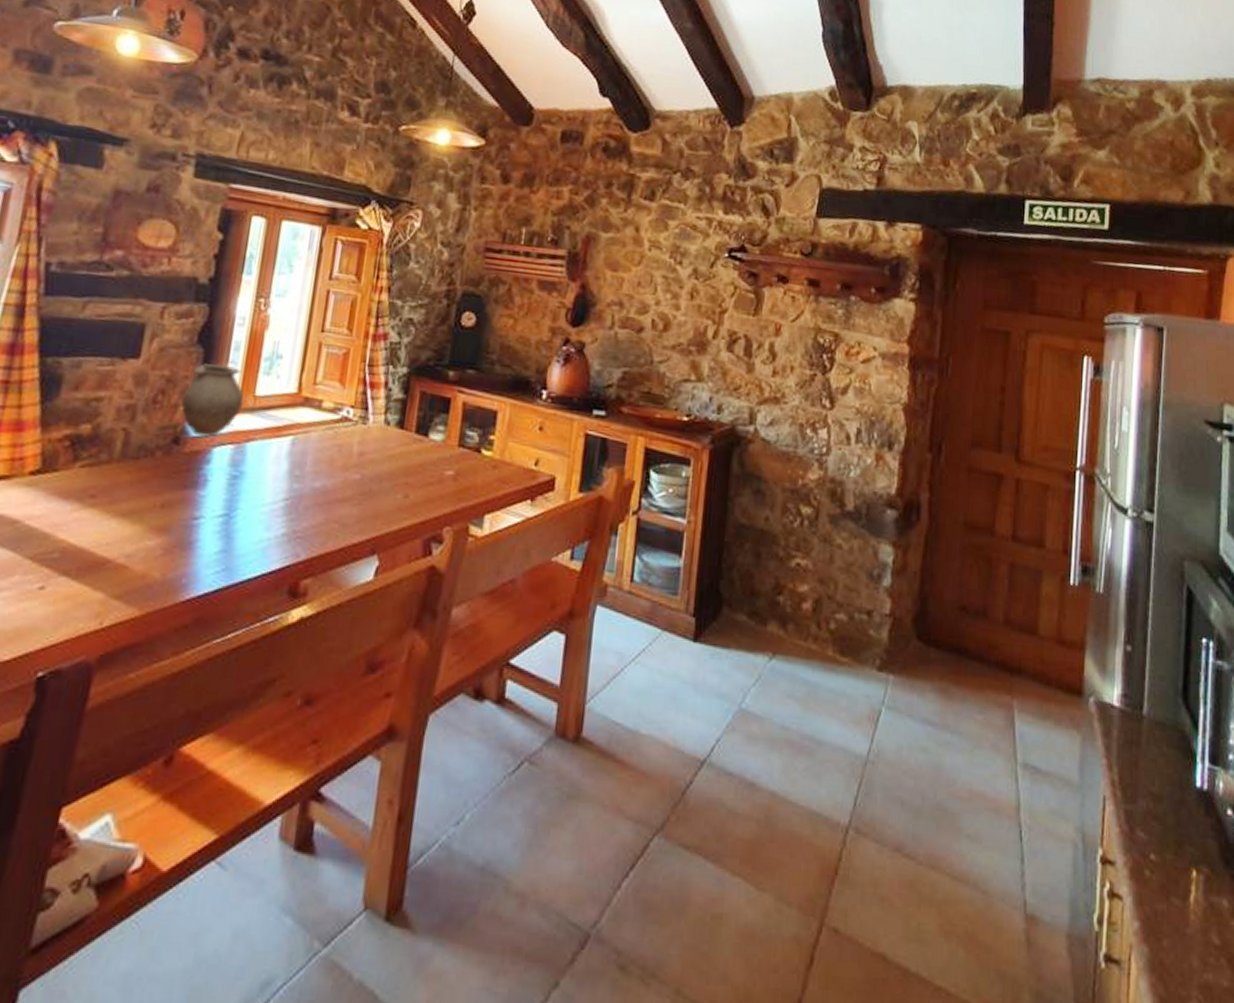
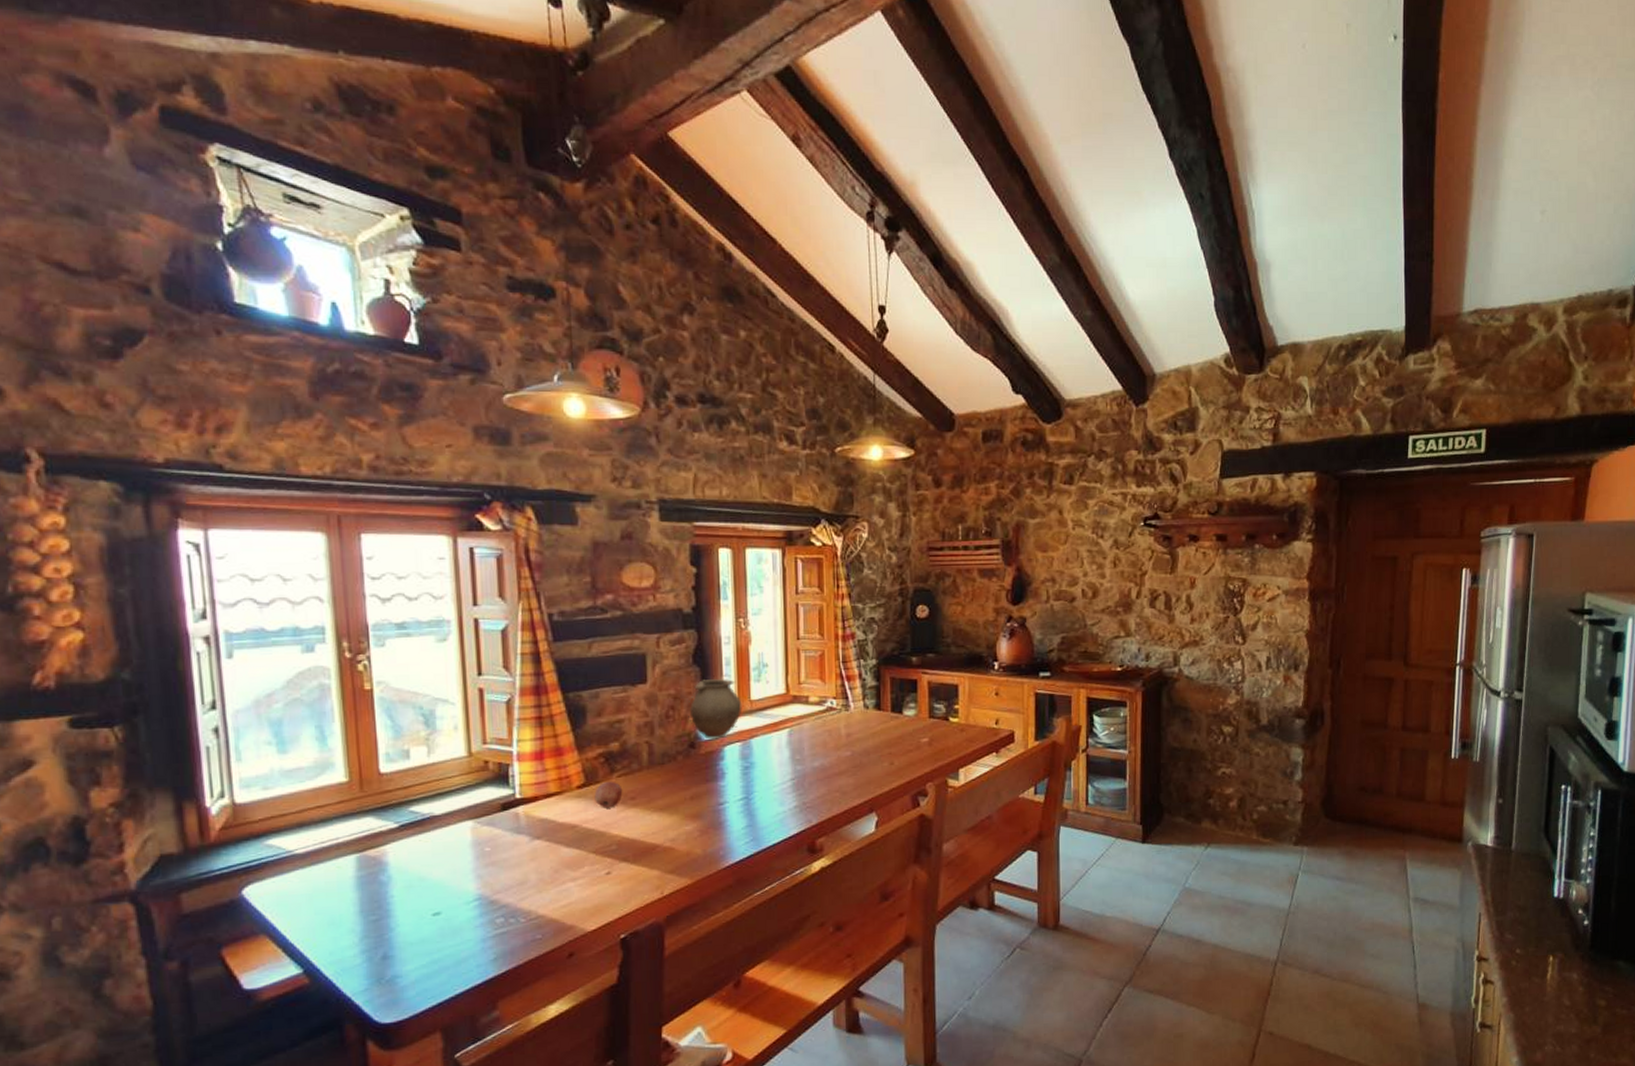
fruit: none [46,470,83,505] -> present [594,781,623,808]

